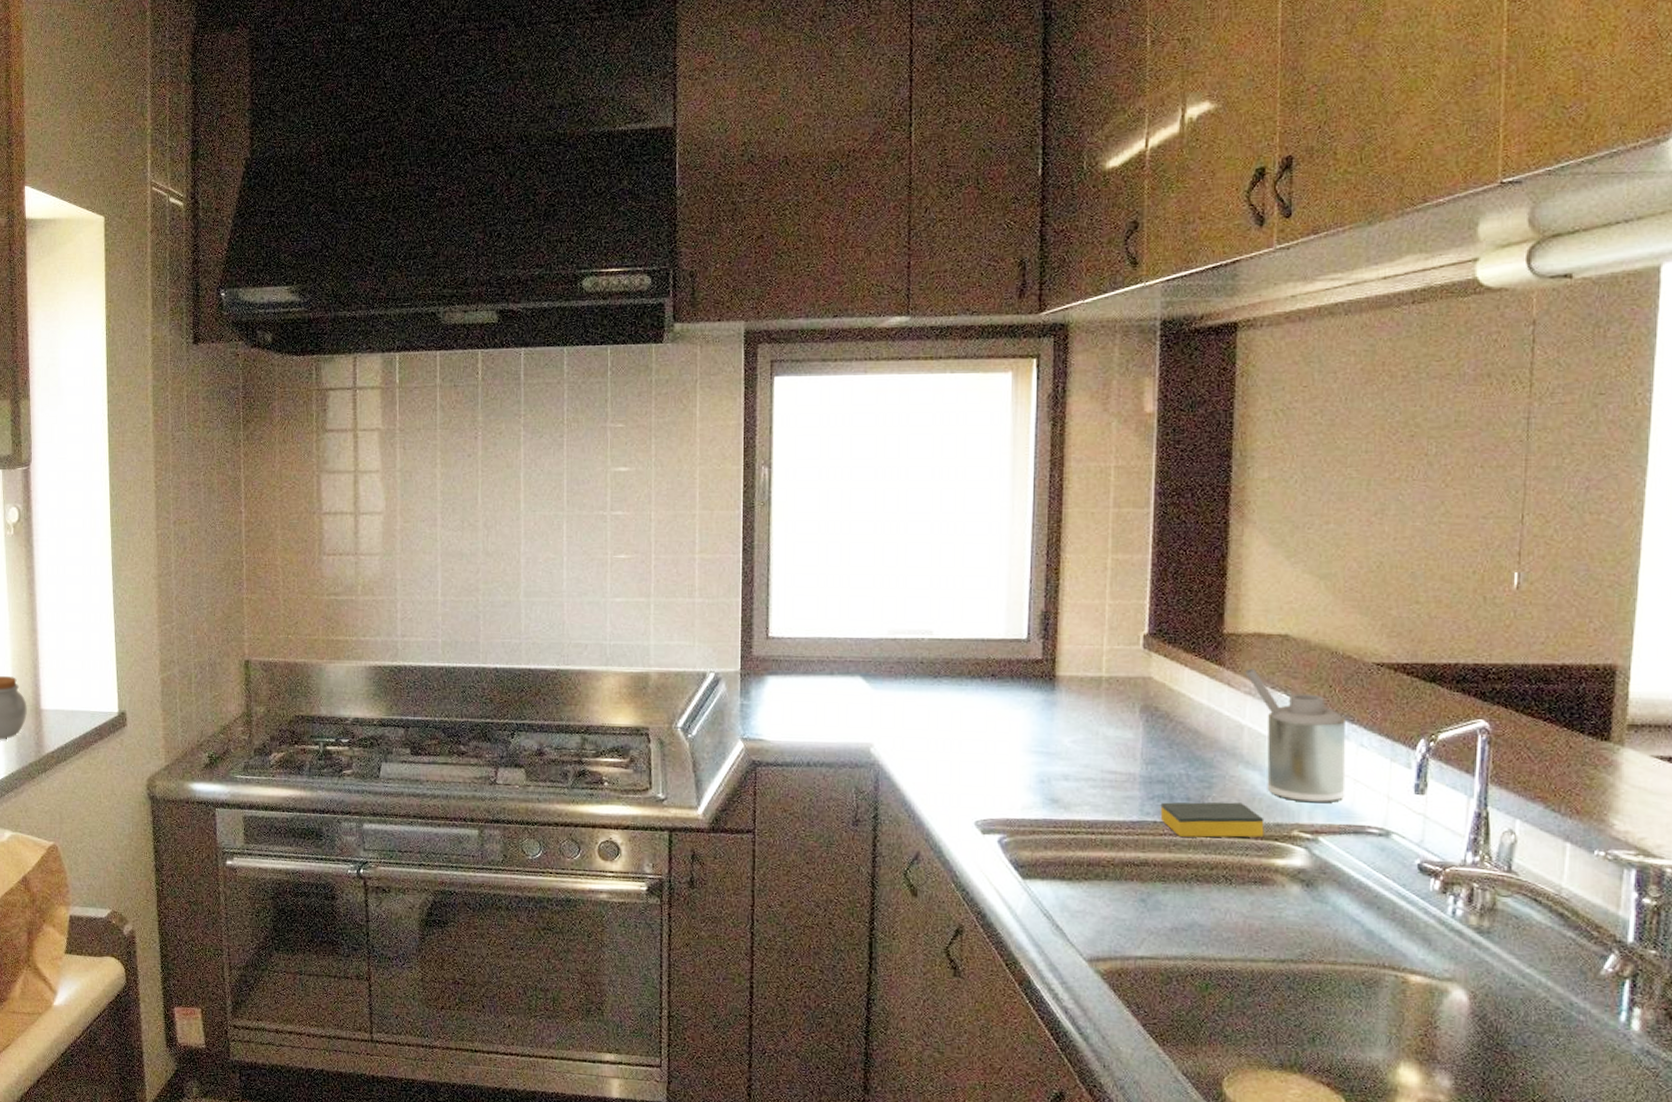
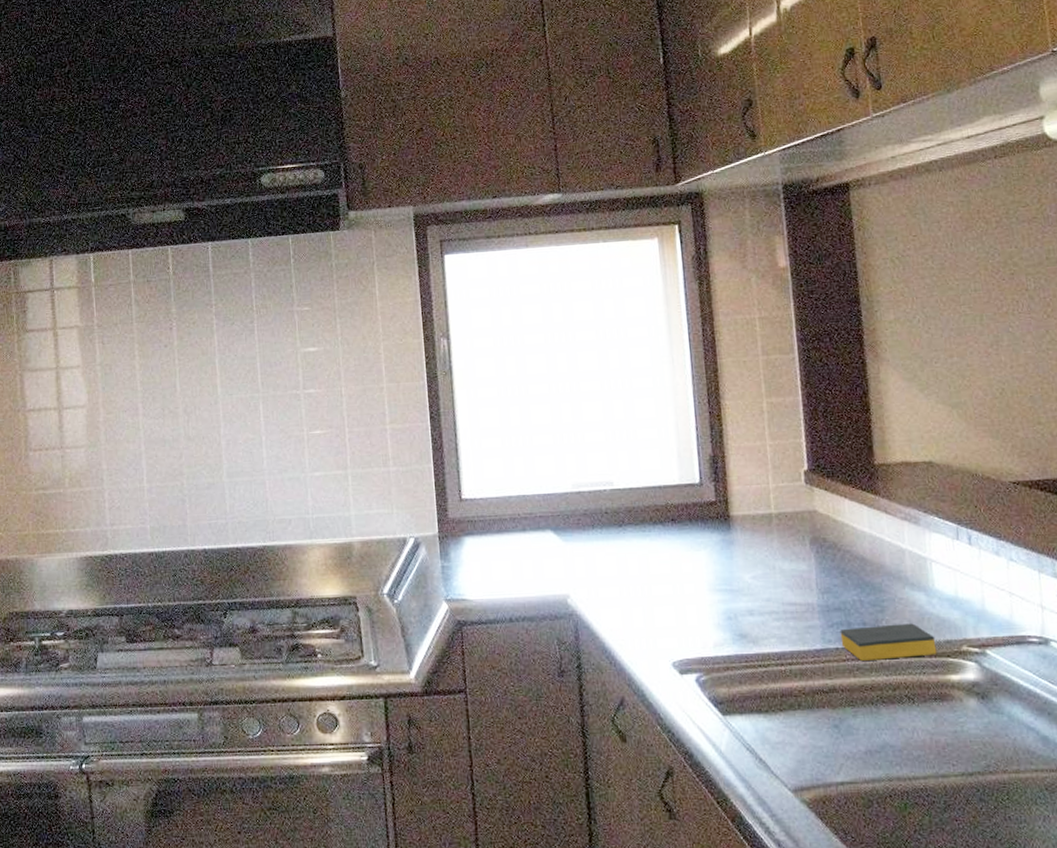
soap dispenser: present [1245,668,1347,804] -> none [899,495,1004,618]

